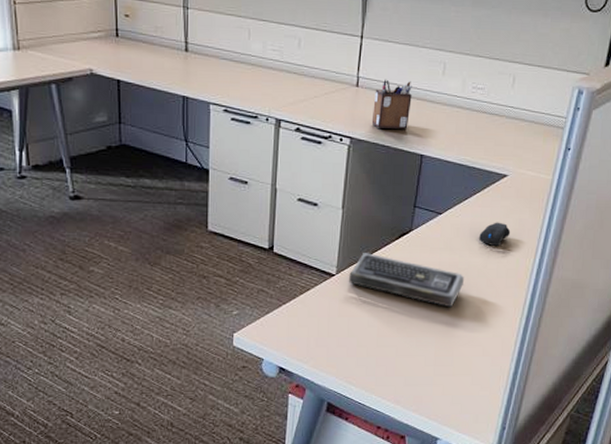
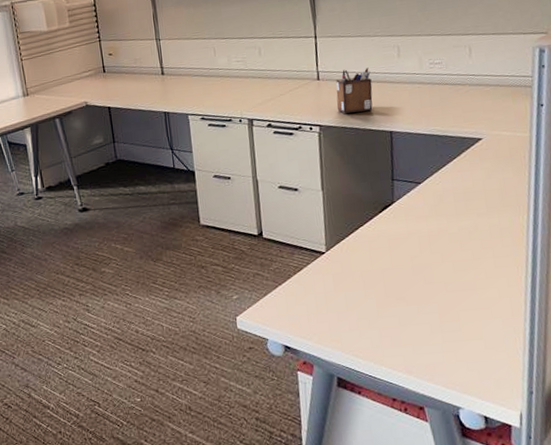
keyboard: present [349,252,465,308] -> none [339,227,458,273]
computer mouse: present [479,222,511,246] -> none [464,184,497,208]

